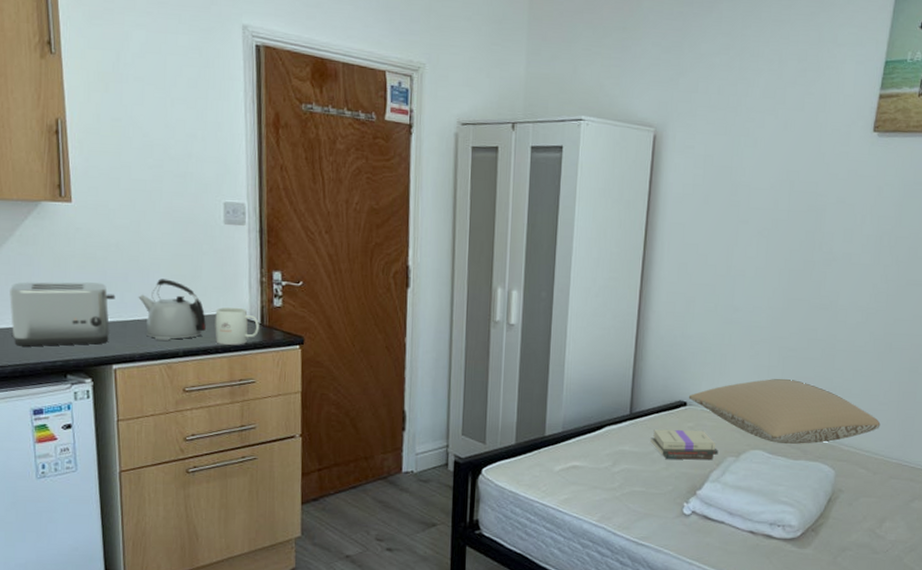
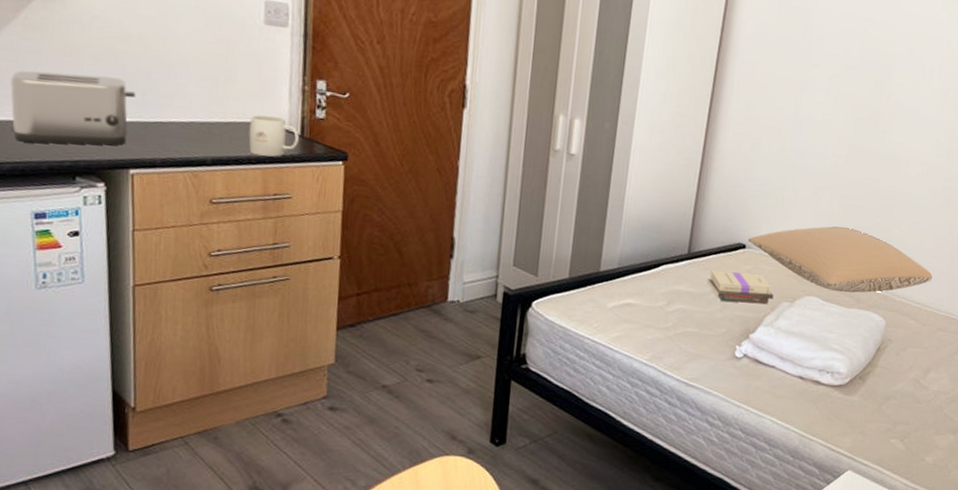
kettle: present [138,279,206,341] -> none [162,78,239,147]

